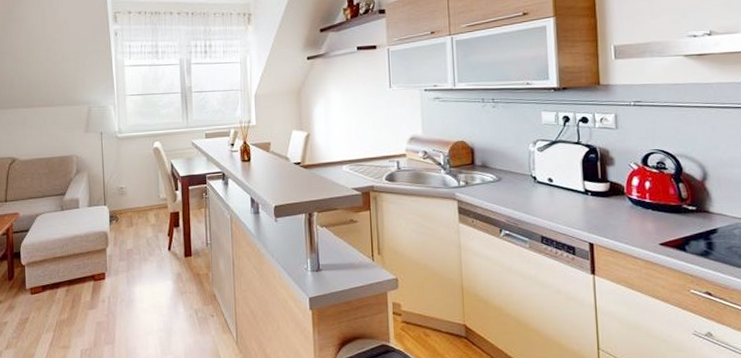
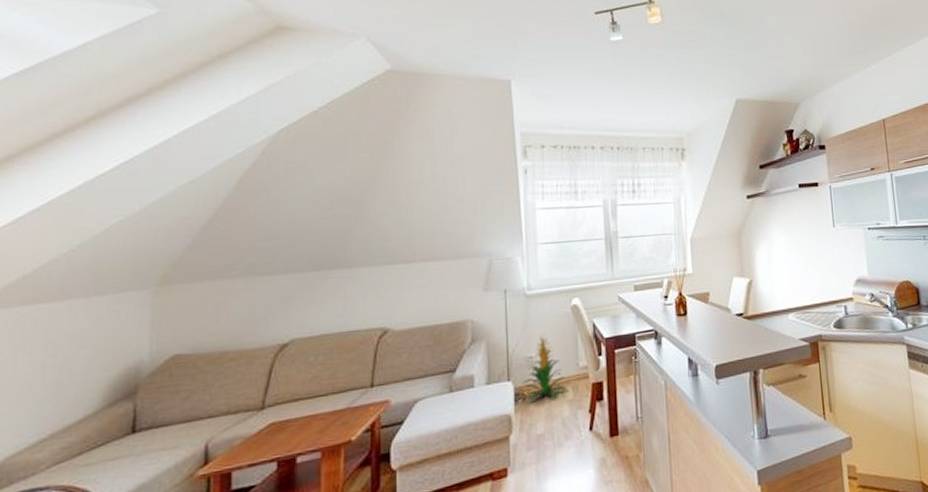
indoor plant: none [116,170,151,224] -> present [522,334,568,403]

